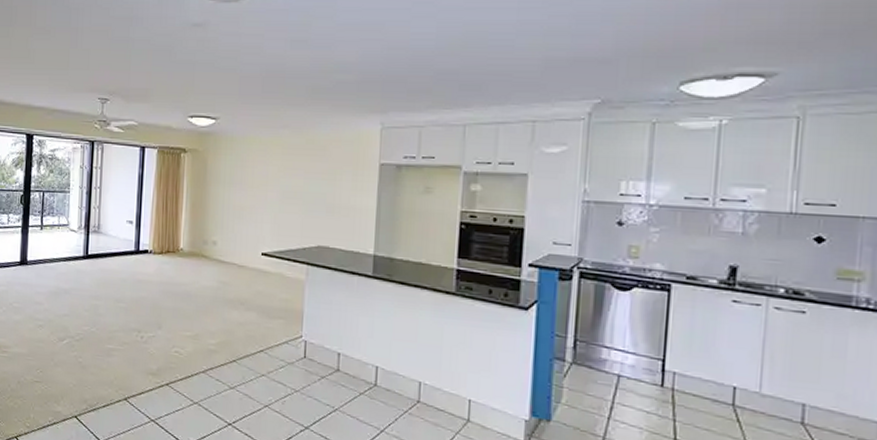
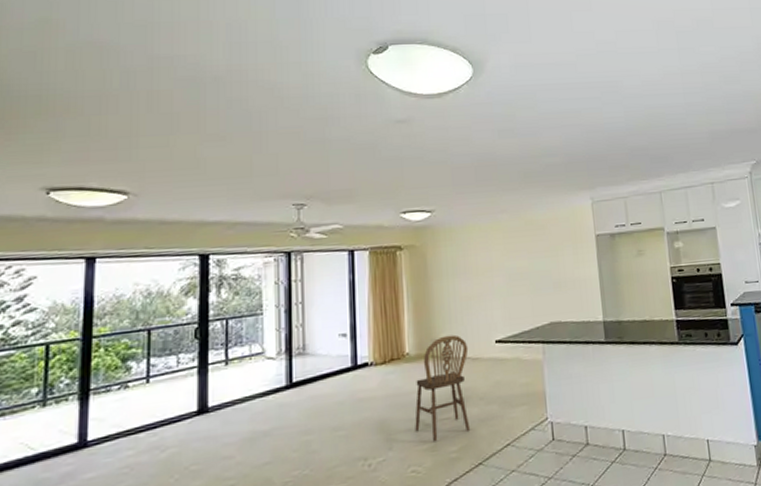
chair: none [181,239,236,332] -> present [415,334,471,442]

